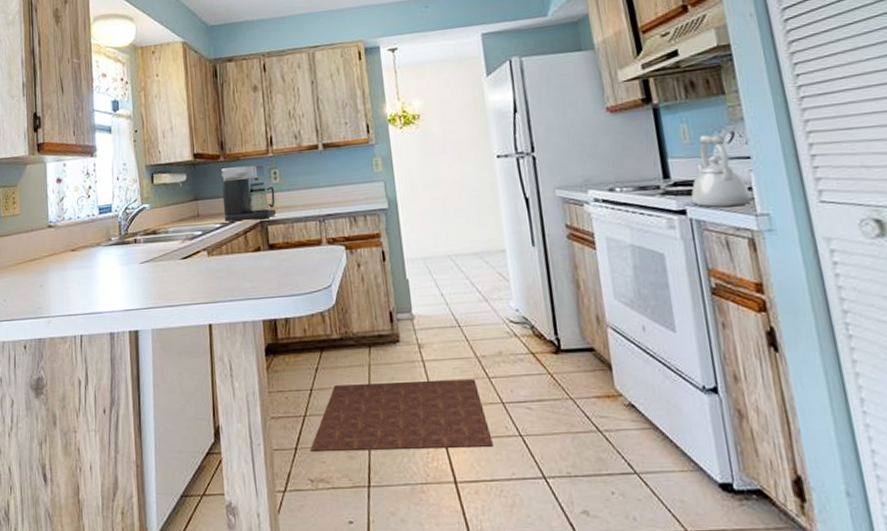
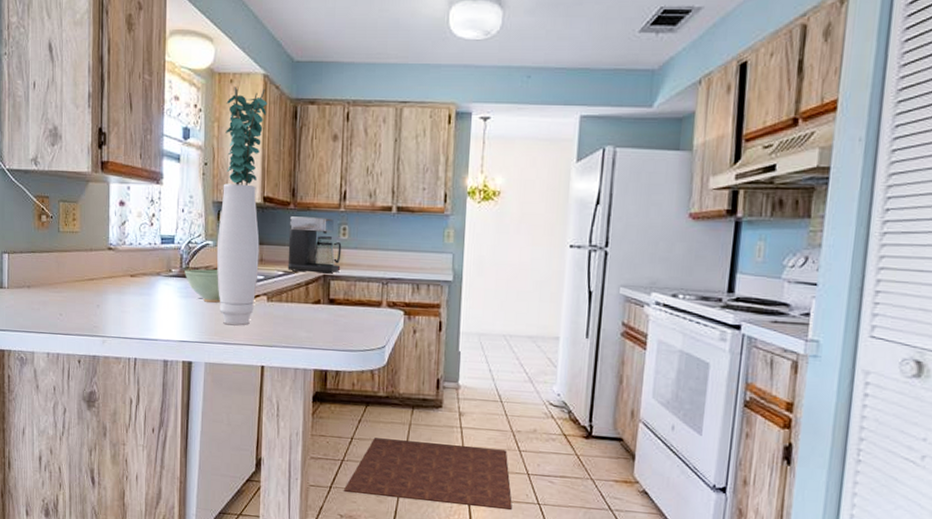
bowl: none [124,232,162,266] -> present [185,269,221,303]
vase: none [150,54,196,287] -> present [216,86,268,326]
kettle: present [691,135,752,208] -> none [748,256,807,330]

